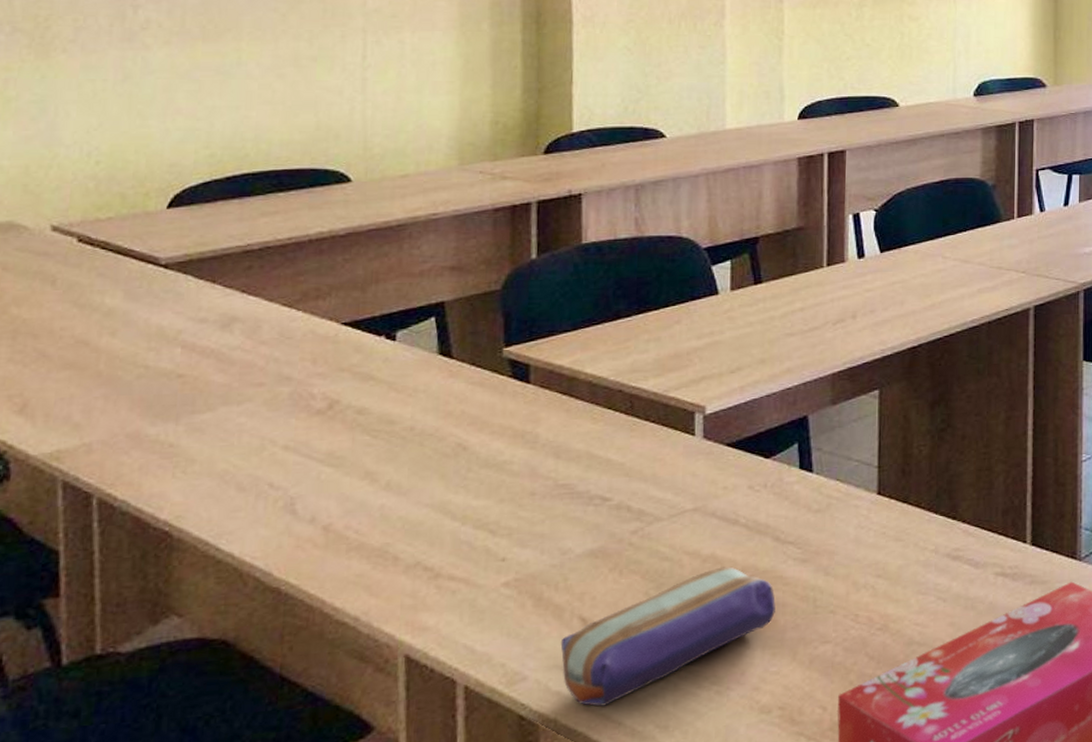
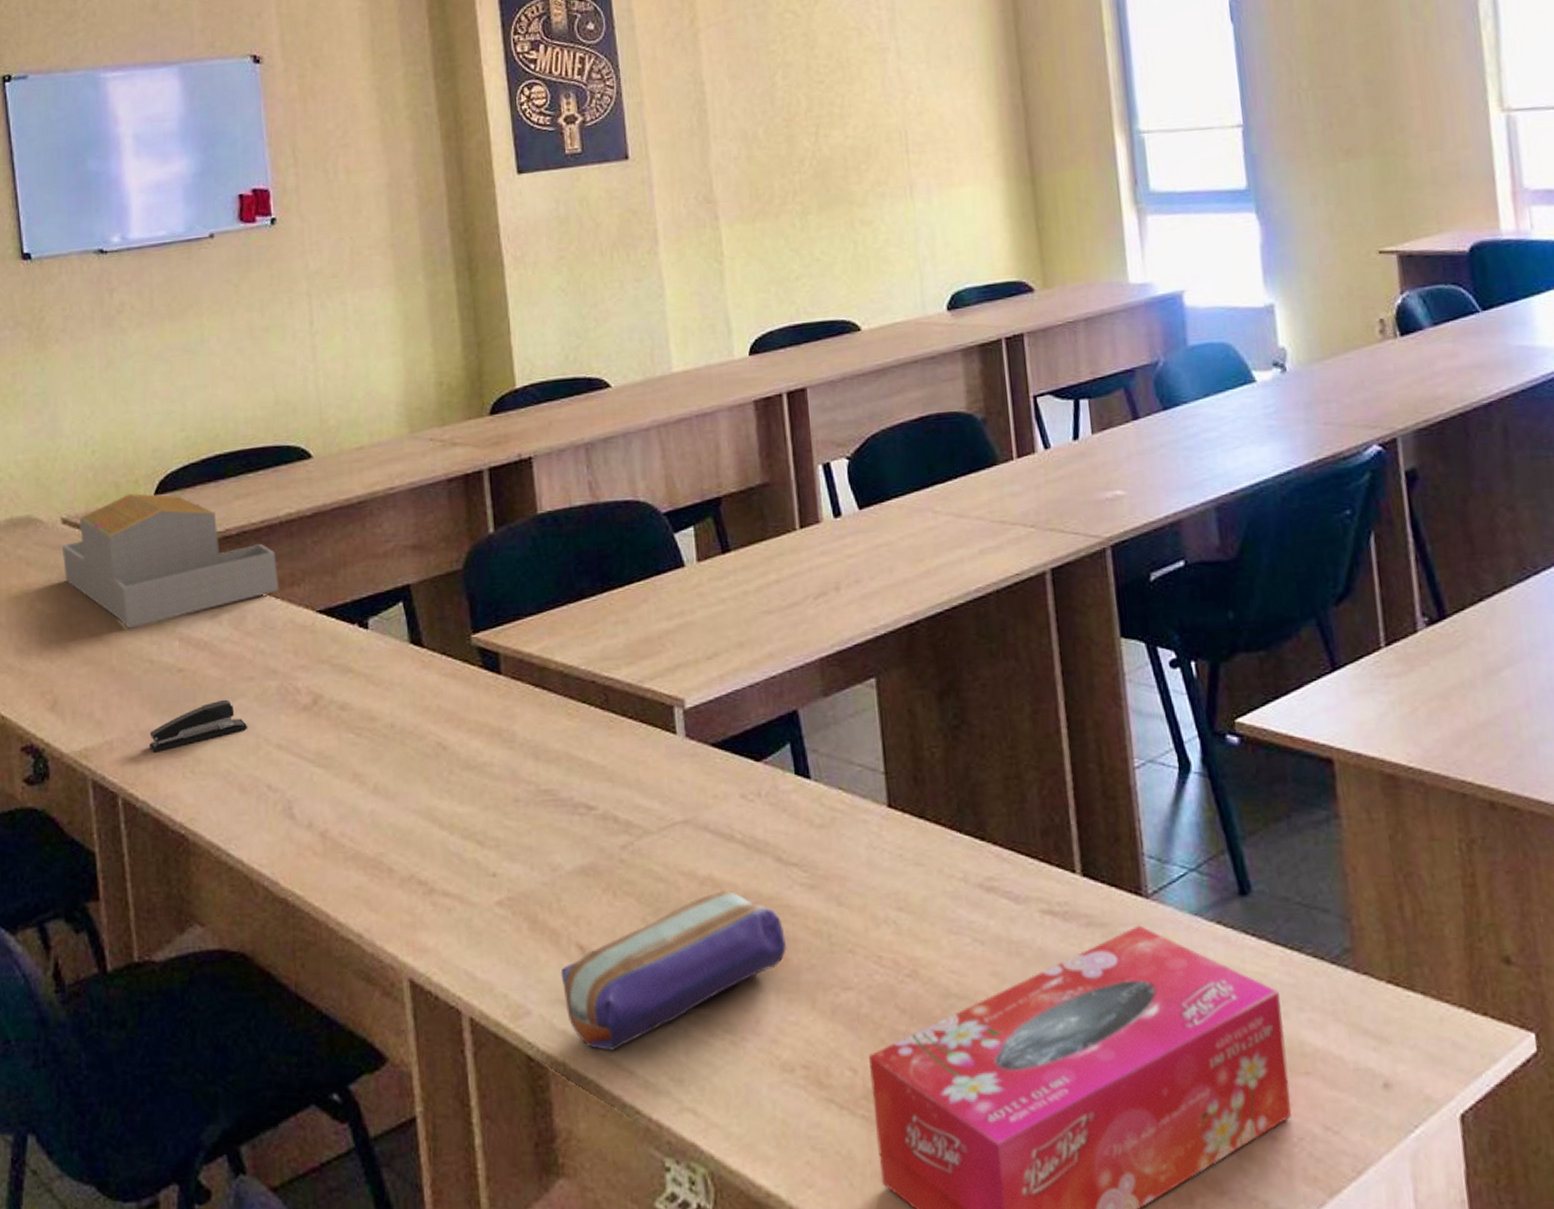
architectural model: none [48,205,302,336] -> present [61,493,280,629]
stapler: none [136,403,252,454] -> present [149,699,247,753]

